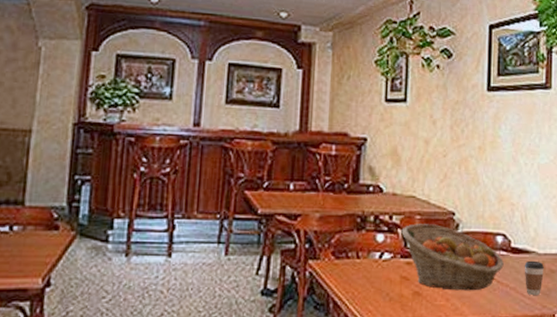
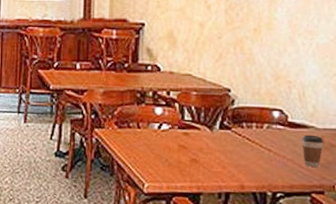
fruit basket: present [401,224,504,291] -> none [178,99,281,161]

